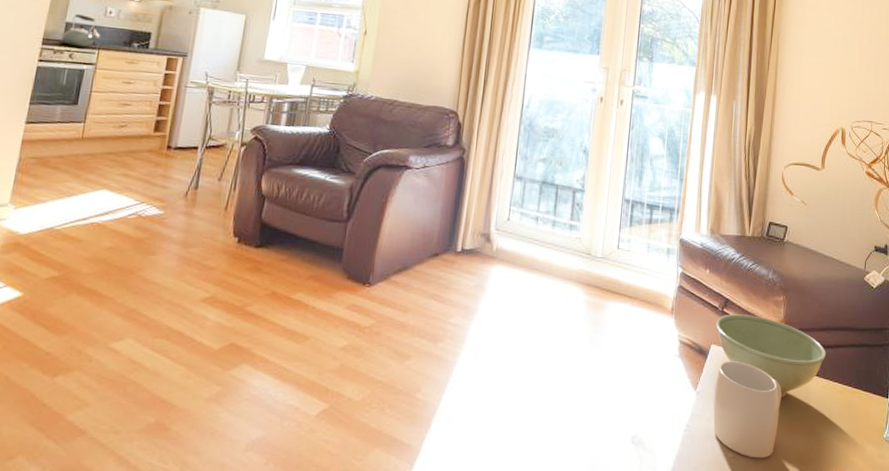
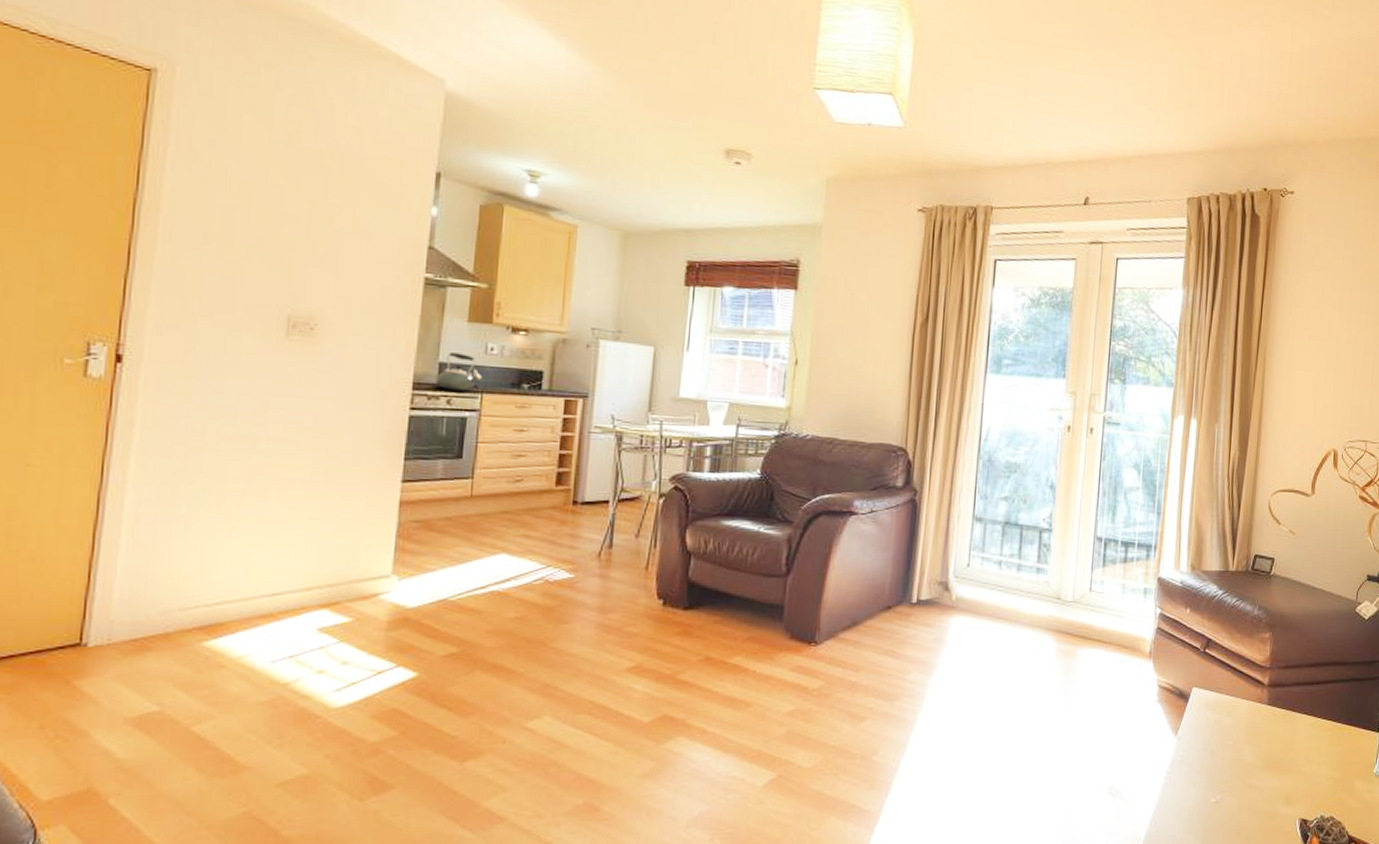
mug: present [712,361,782,459] -> none [1194,703,1267,802]
bowl: present [716,314,827,398] -> none [1197,654,1315,738]

